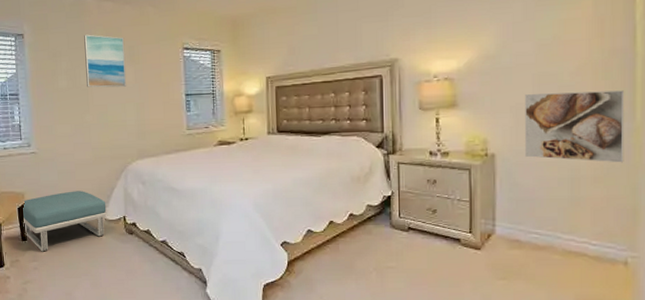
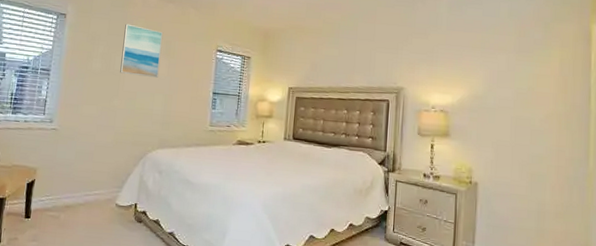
footstool: present [23,191,108,252] -> none [29,172,120,232]
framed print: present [525,90,625,163] -> none [502,133,581,203]

